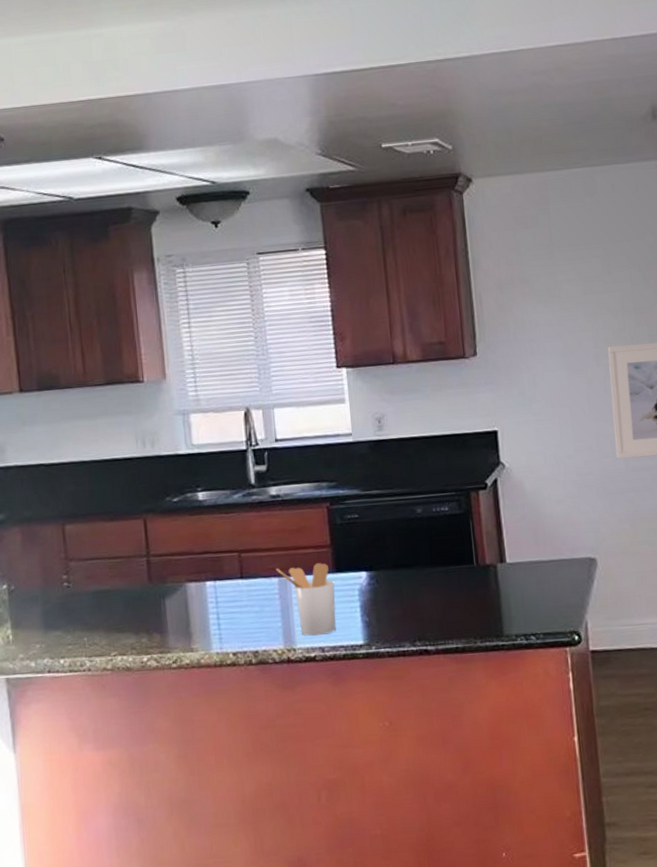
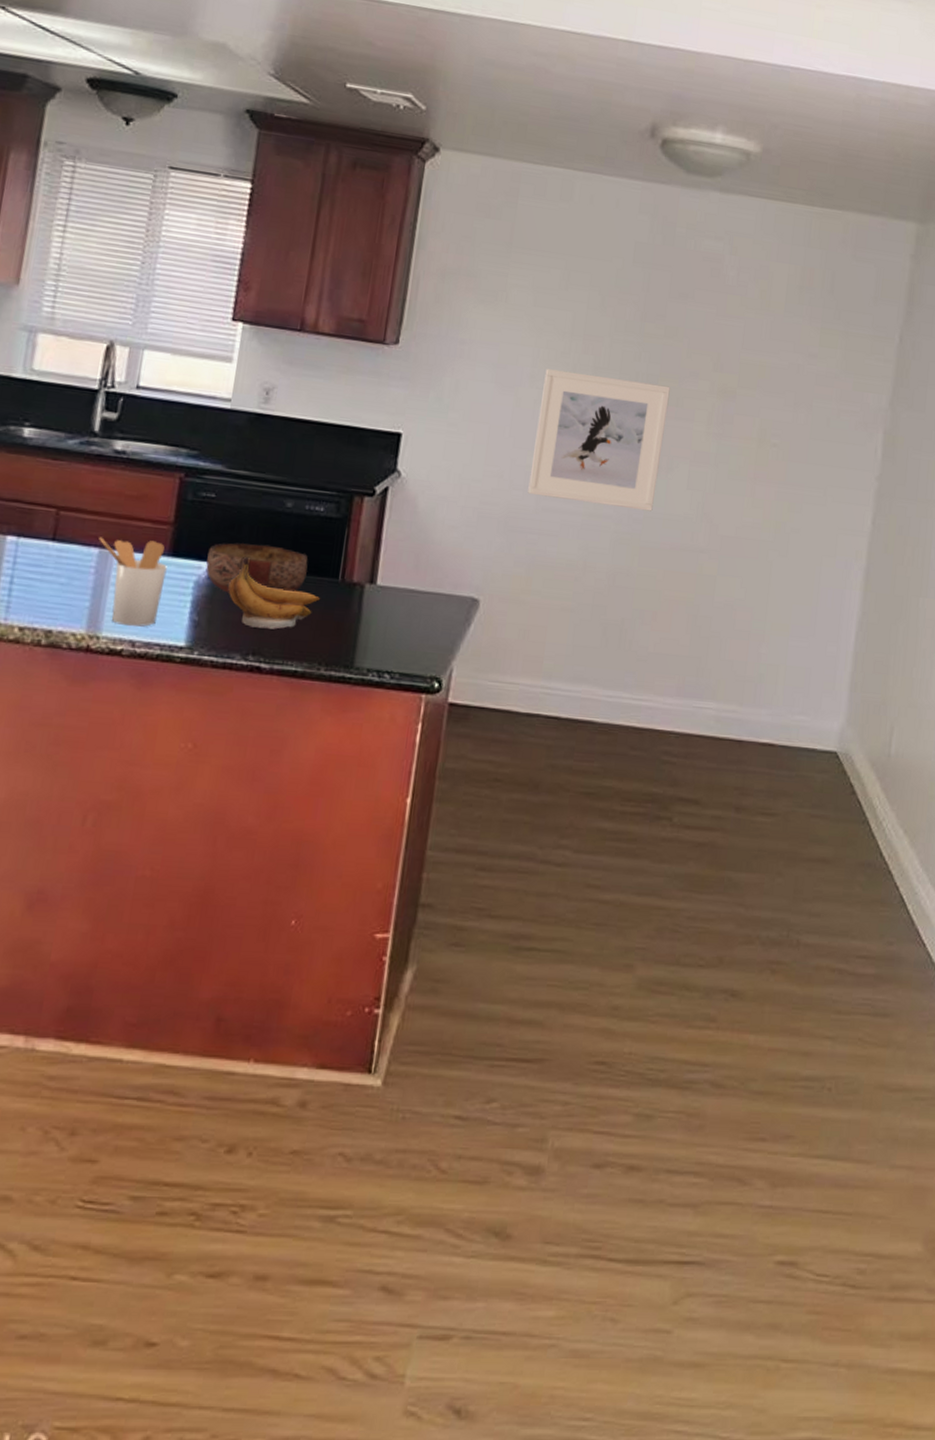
bowl: none [363,547,447,594] -> present [206,543,308,593]
banana: none [386,560,463,618] -> present [228,556,321,629]

